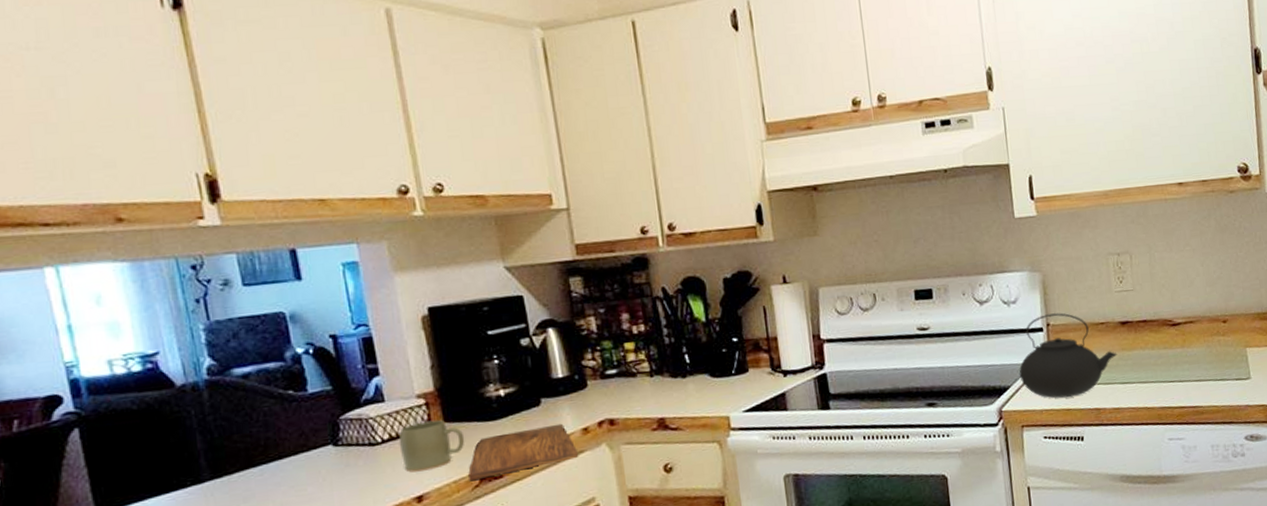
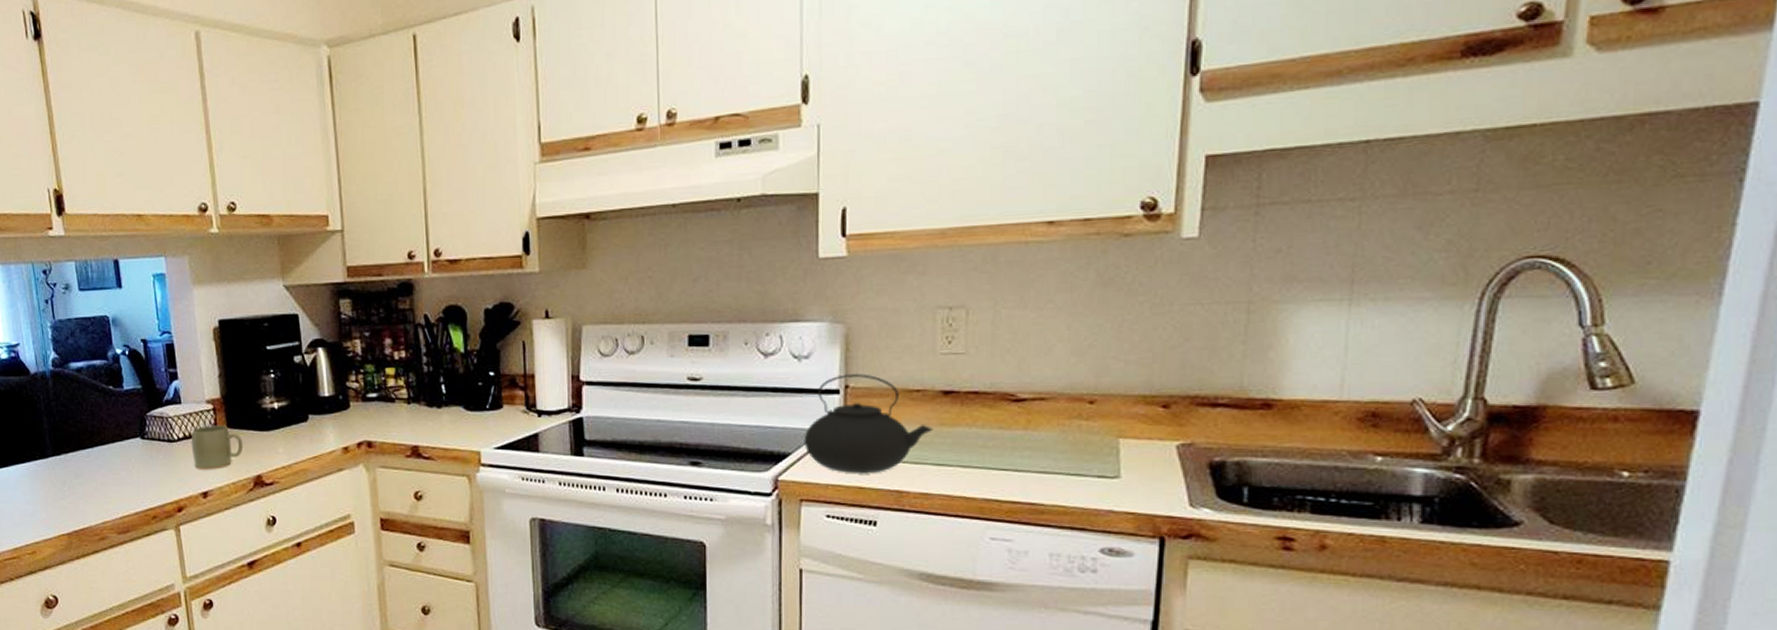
cutting board: present [468,423,579,482] -> none [245,440,339,485]

